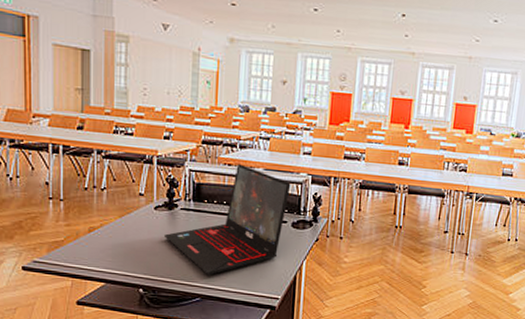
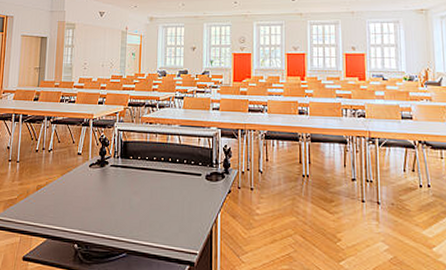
laptop: present [165,164,291,275] -> none [97,122,203,229]

